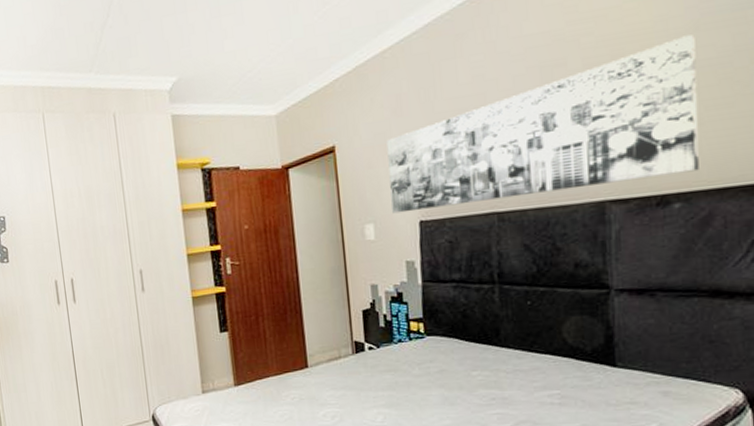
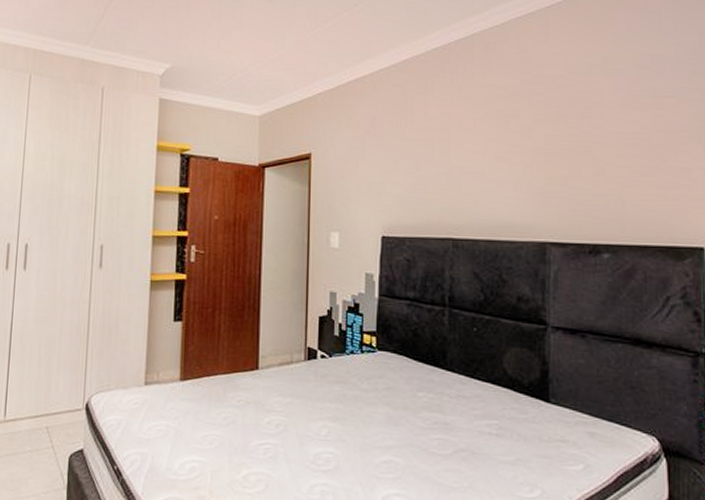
wall art: present [386,35,699,214] -> none [358,110,625,228]

